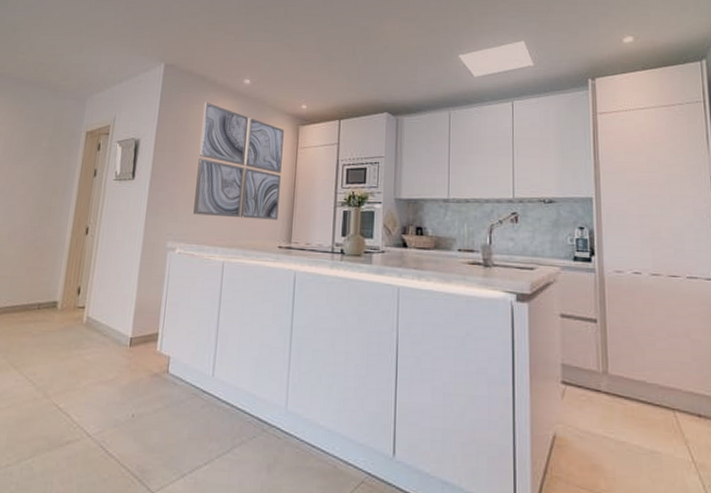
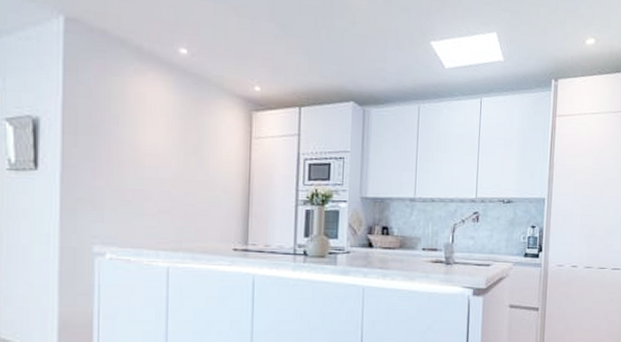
wall art: present [193,102,284,220] -> none [125,73,234,220]

